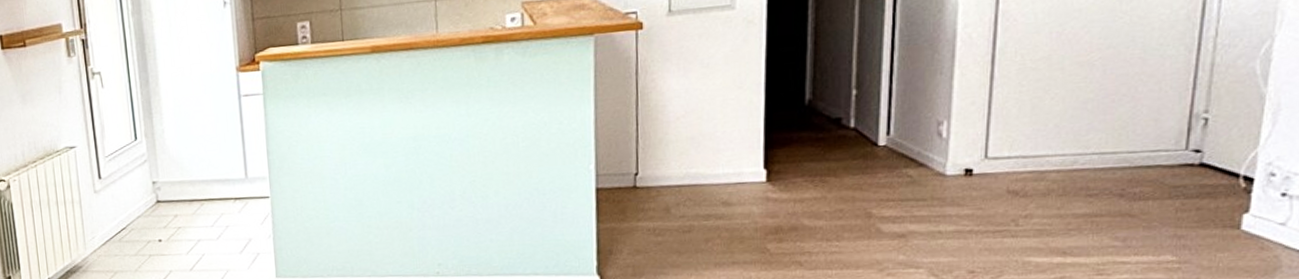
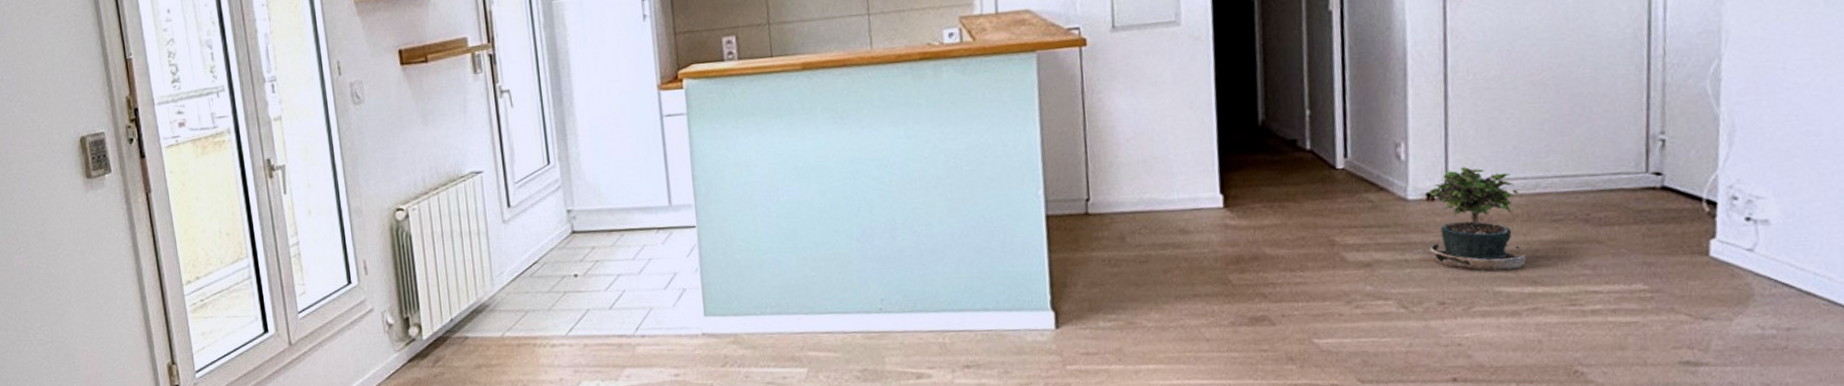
potted plant: none [950,144,1058,242] -> present [1416,167,1527,271]

